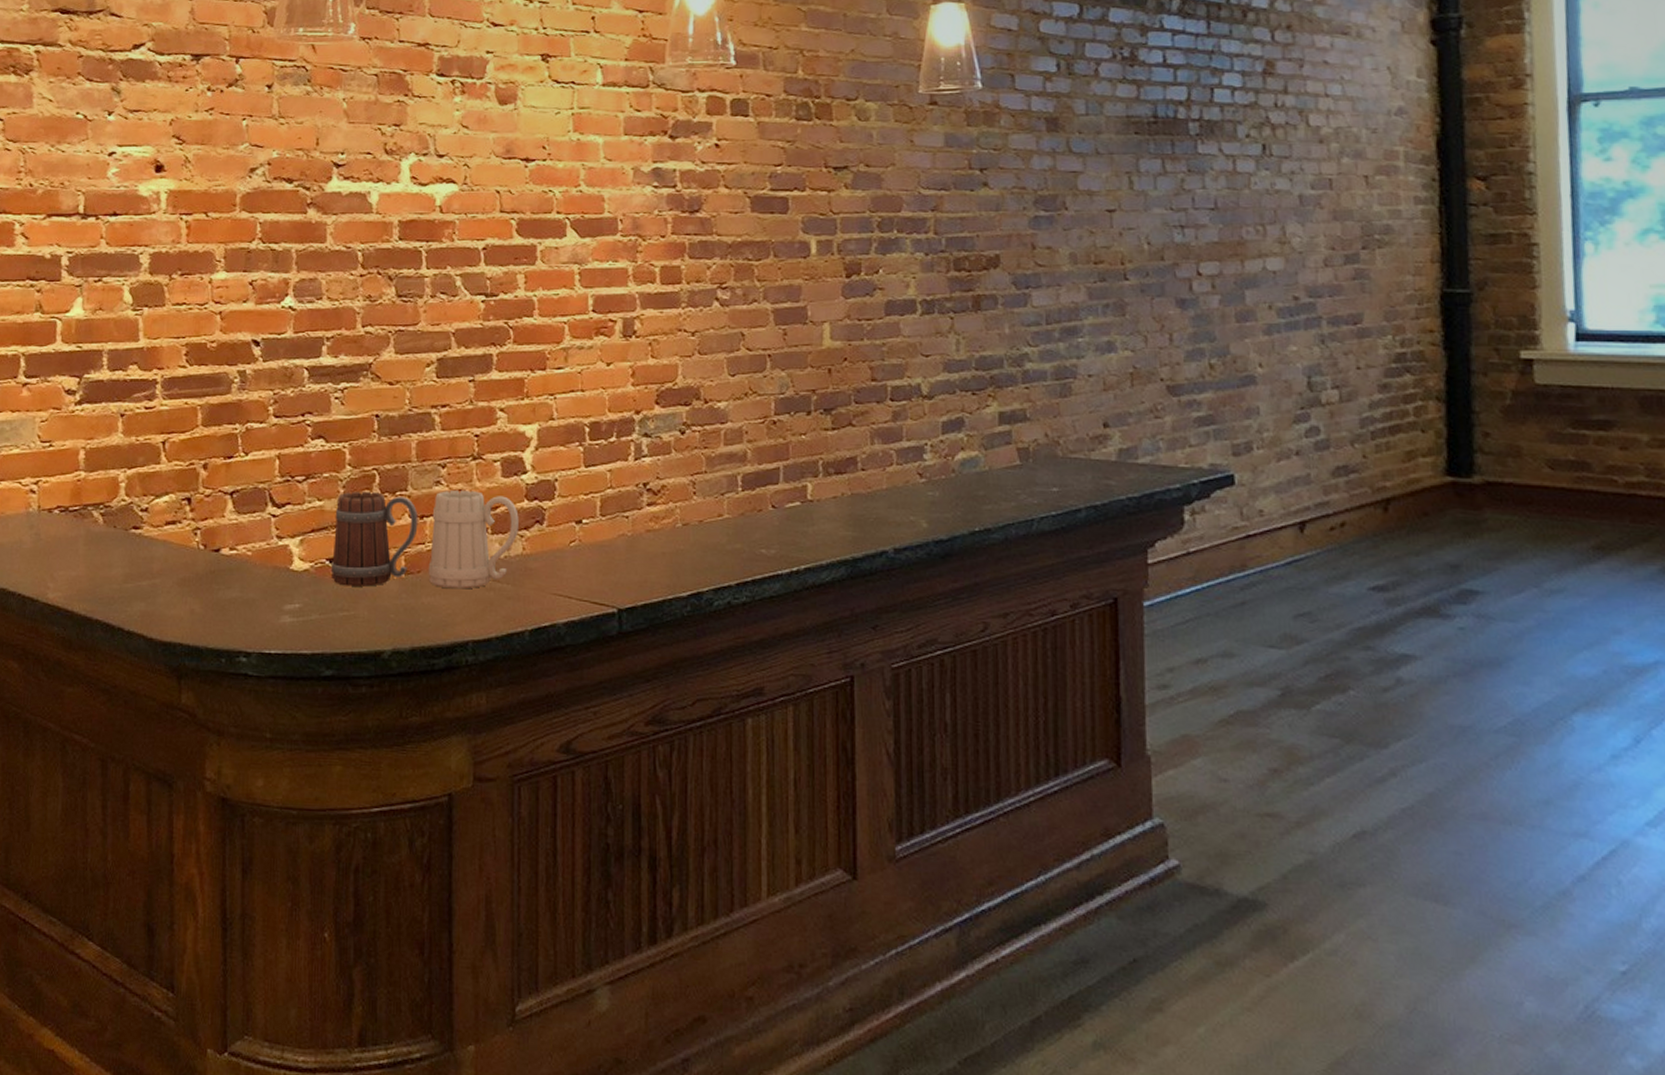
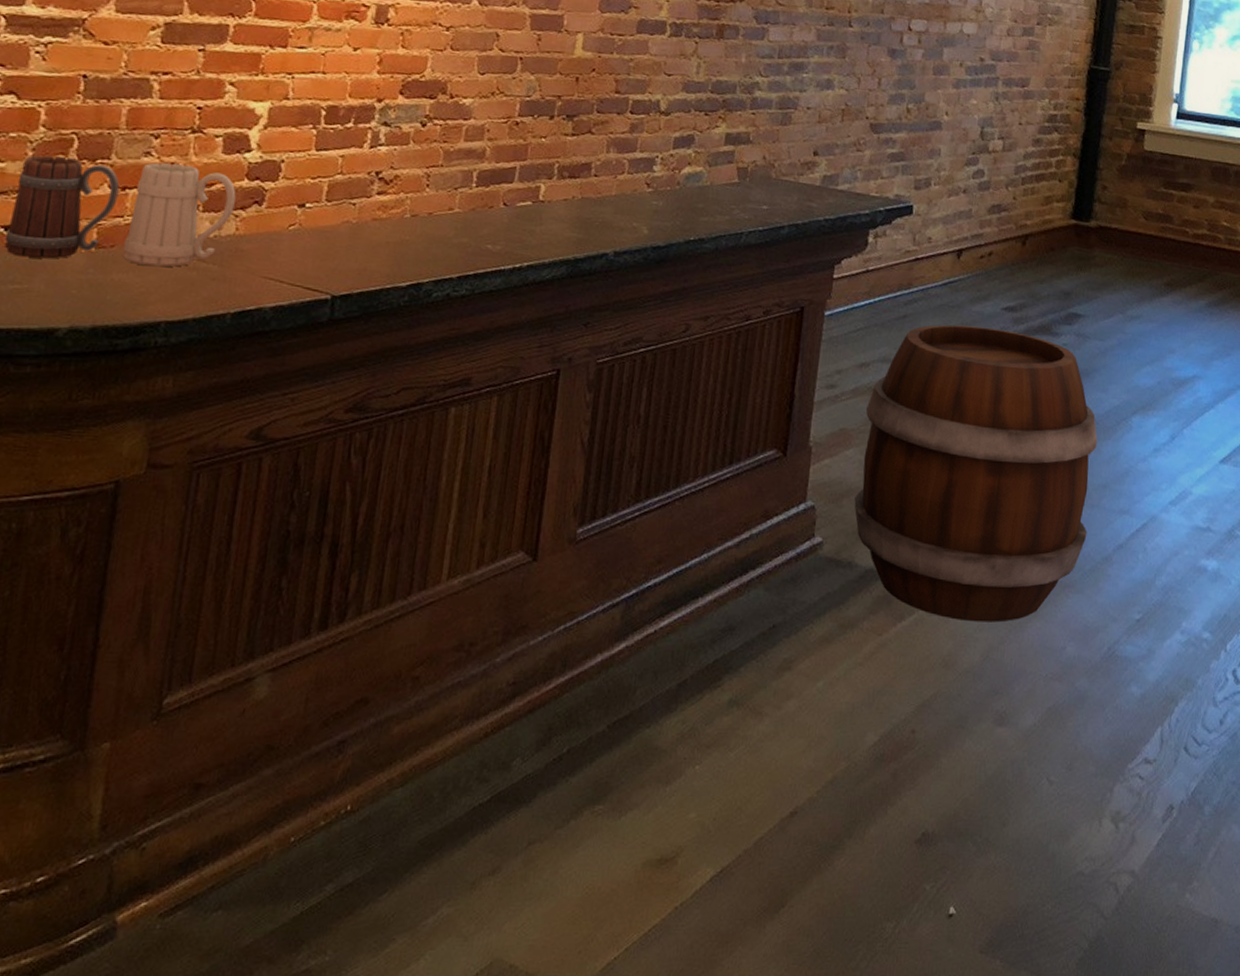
keg: none [1210,610,1531,968] -> present [854,324,1098,622]

